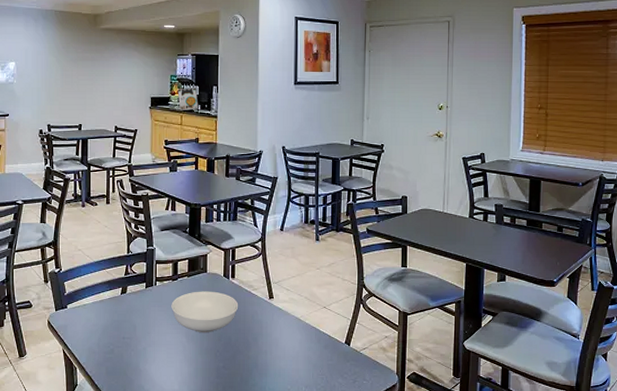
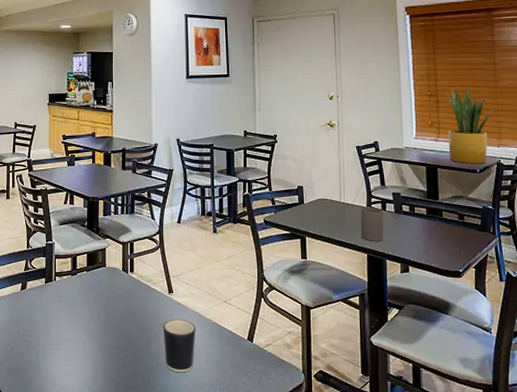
bowl: present [171,291,239,333] -> none [71,286,138,330]
mug: none [262,323,295,374] -> present [163,319,196,373]
cup: none [461,217,485,251] -> present [360,207,384,241]
planter: none [553,100,602,178] -> present [445,86,494,165]

